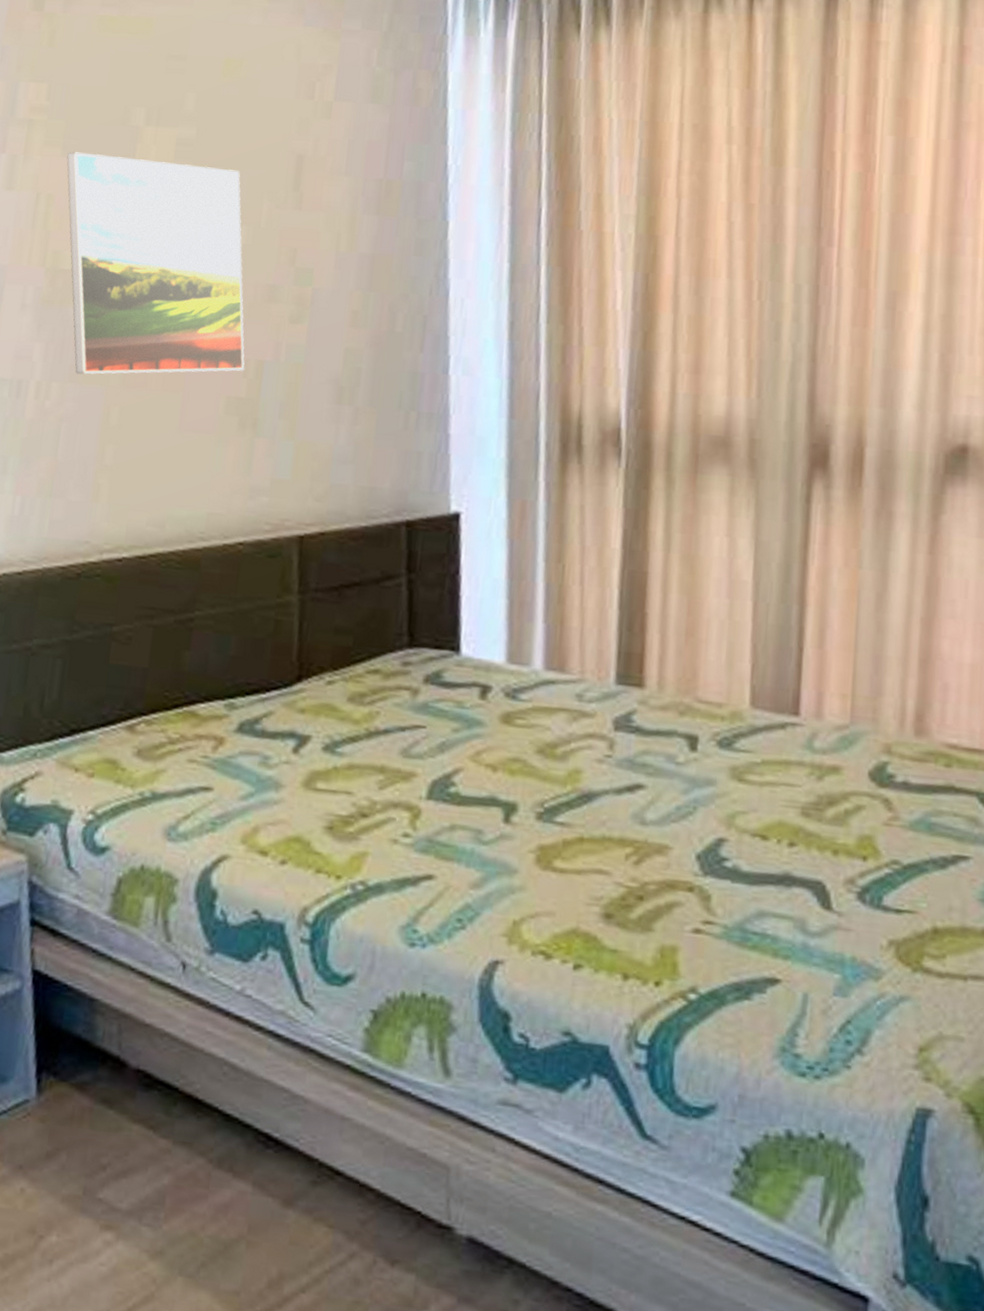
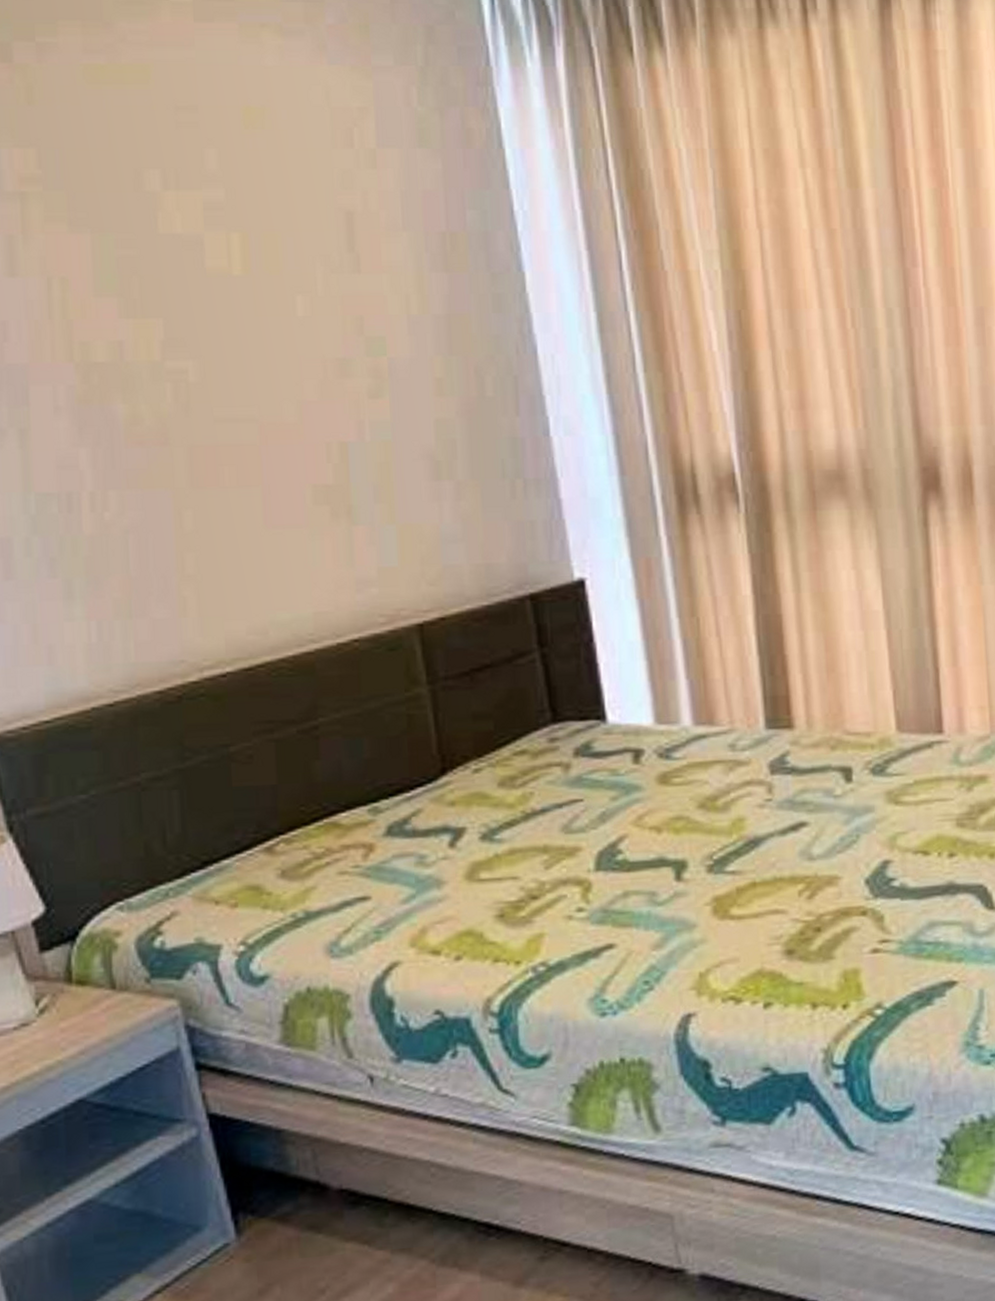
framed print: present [67,152,245,375] -> none [75,226,328,479]

